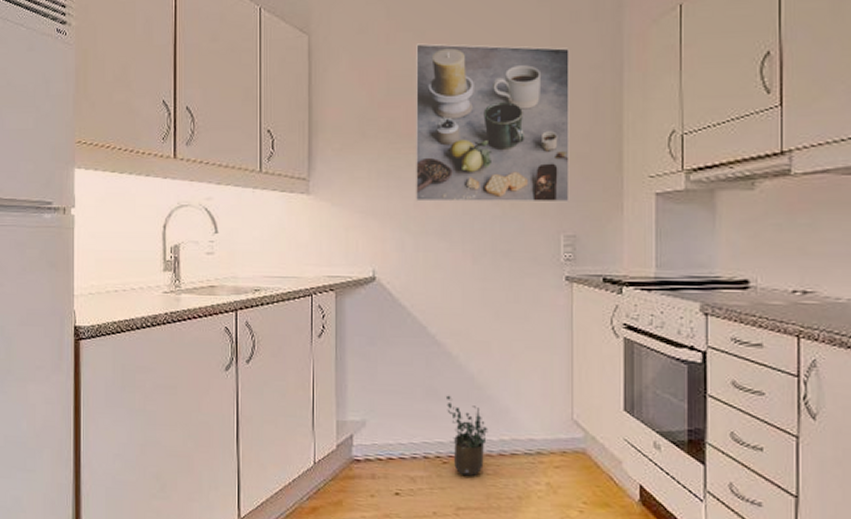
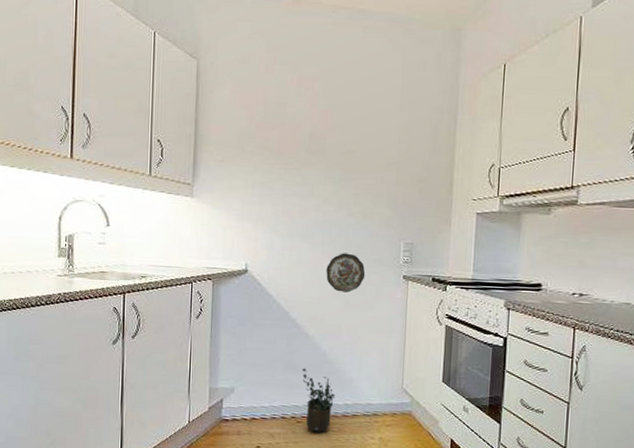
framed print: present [415,43,570,203] -> none [284,76,416,217]
decorative plate: none [470,251,518,300] -> present [326,253,366,293]

